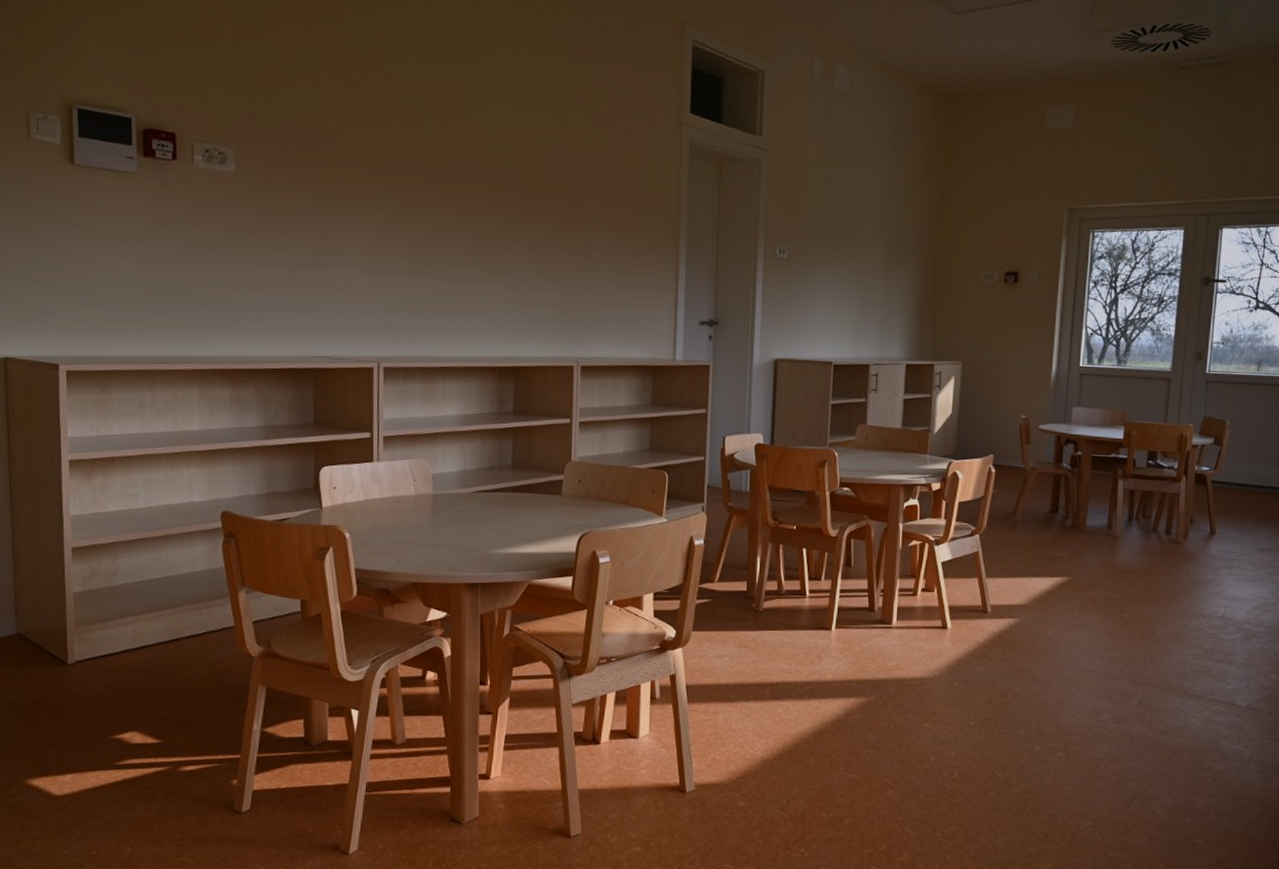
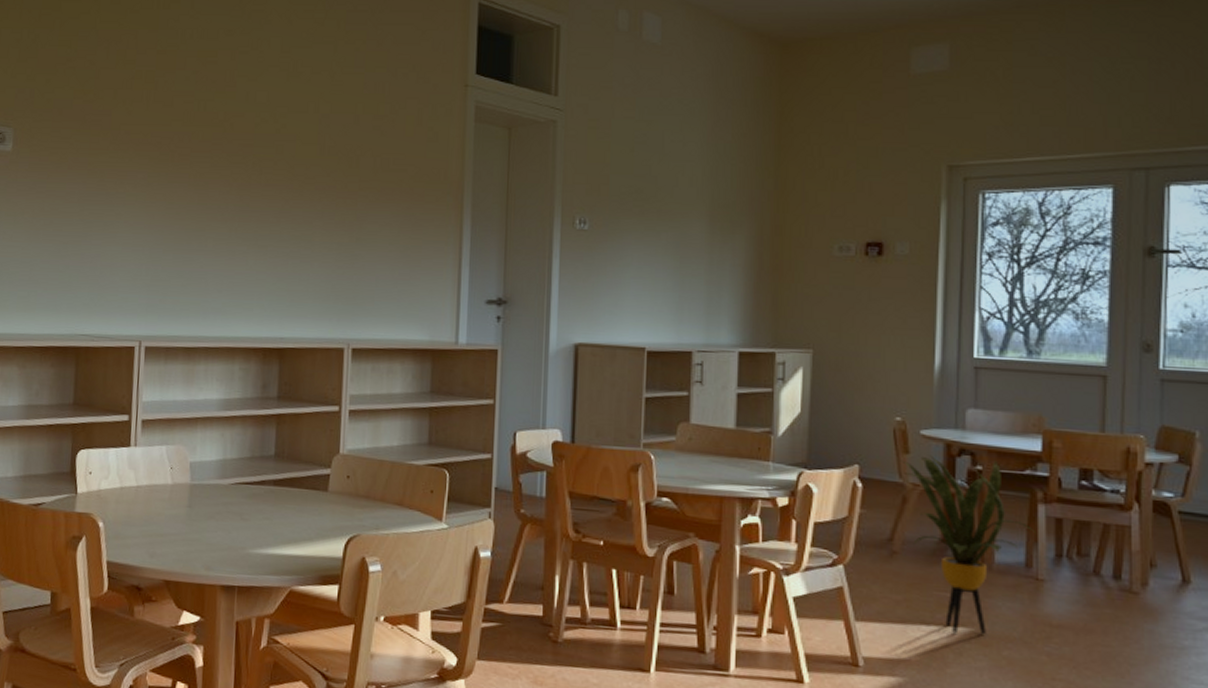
house plant: none [1023,444,1115,582] -> present [900,455,1034,635]

